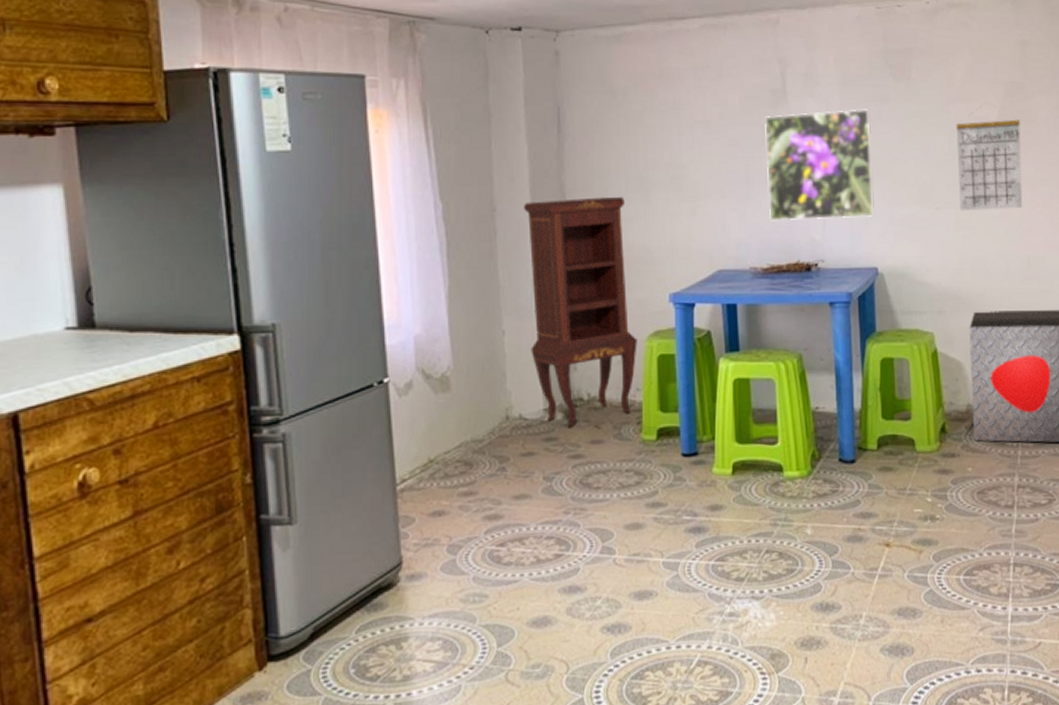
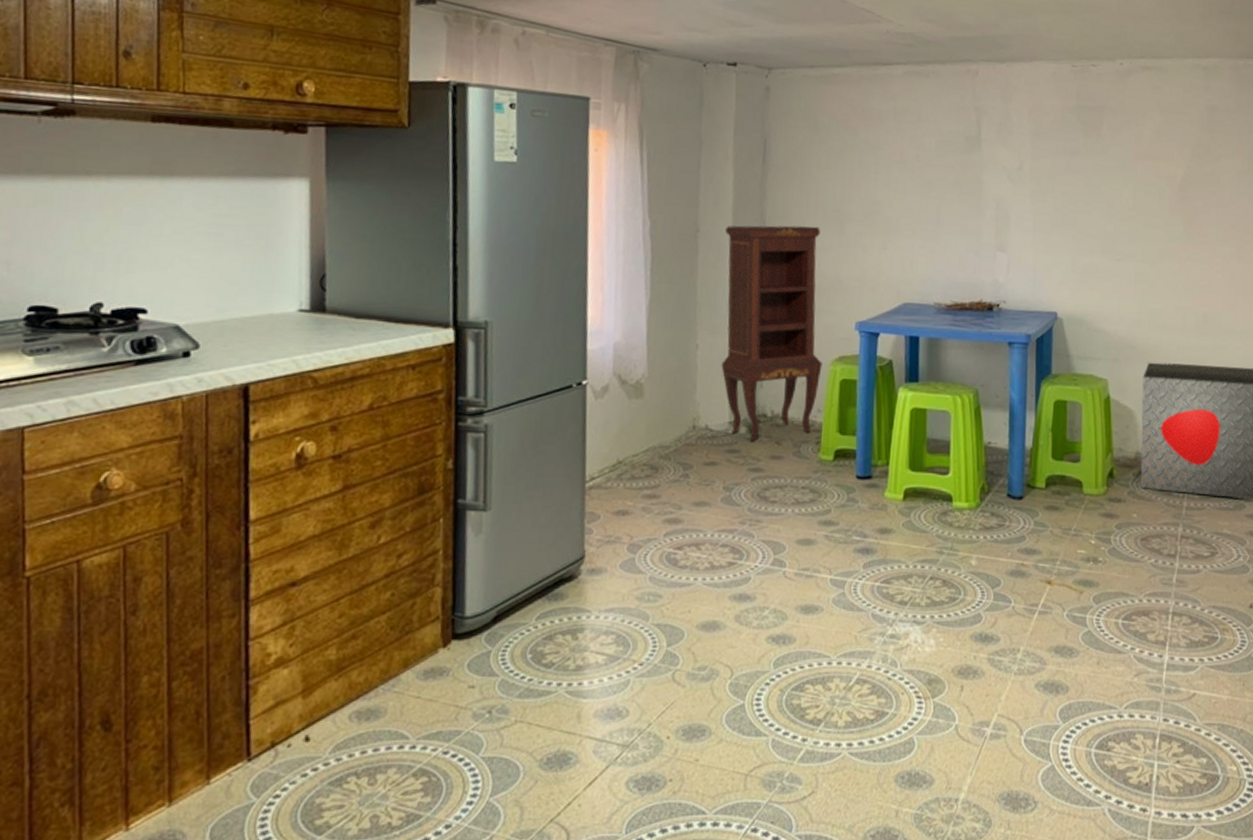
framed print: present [764,109,876,221] -> none [956,159,1060,264]
calendar: present [956,102,1023,211] -> none [1140,162,1205,266]

